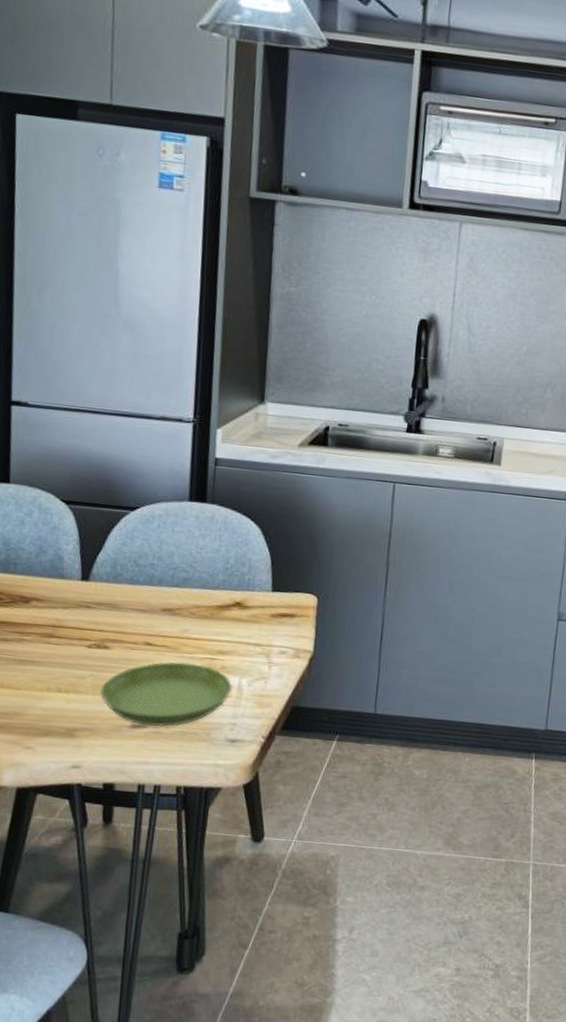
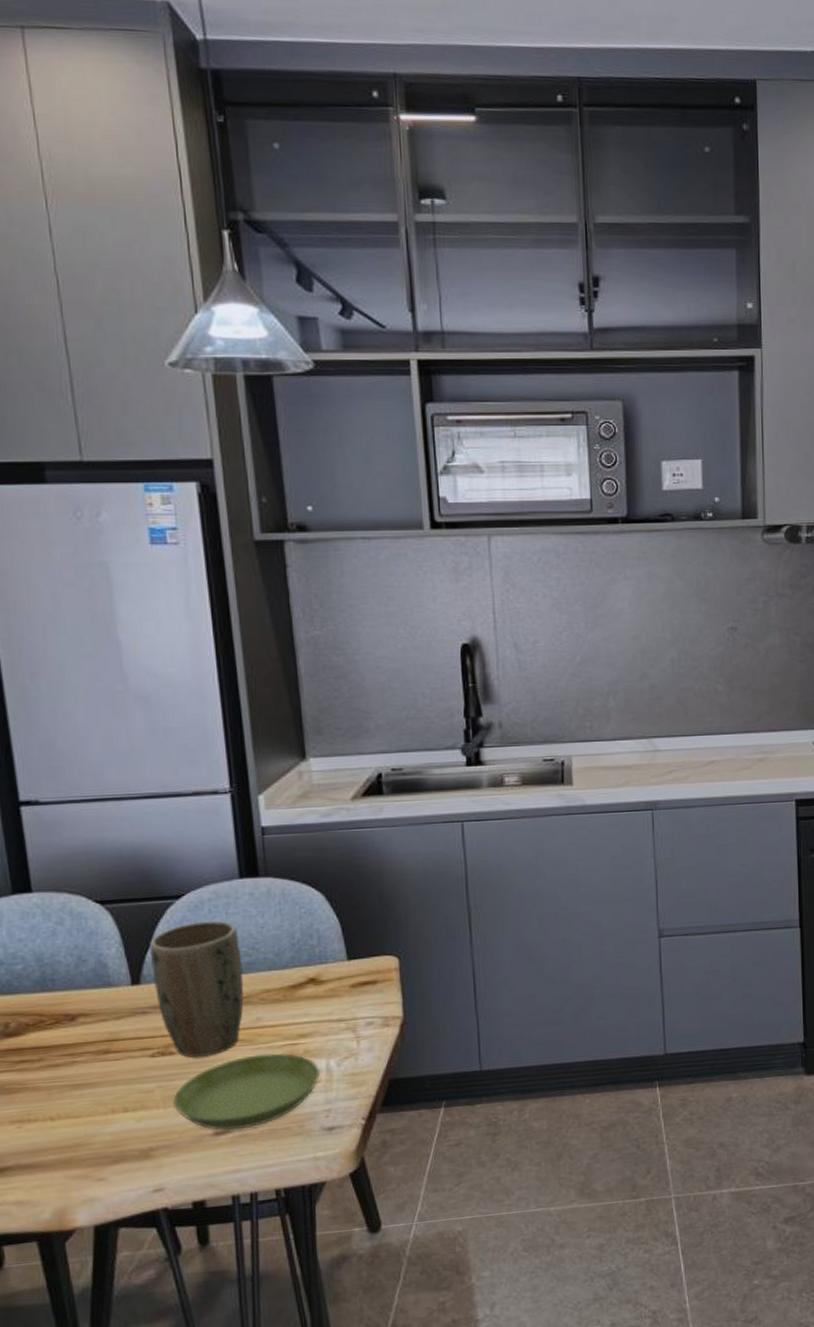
plant pot: none [100,533,180,656] -> present [150,920,244,1058]

